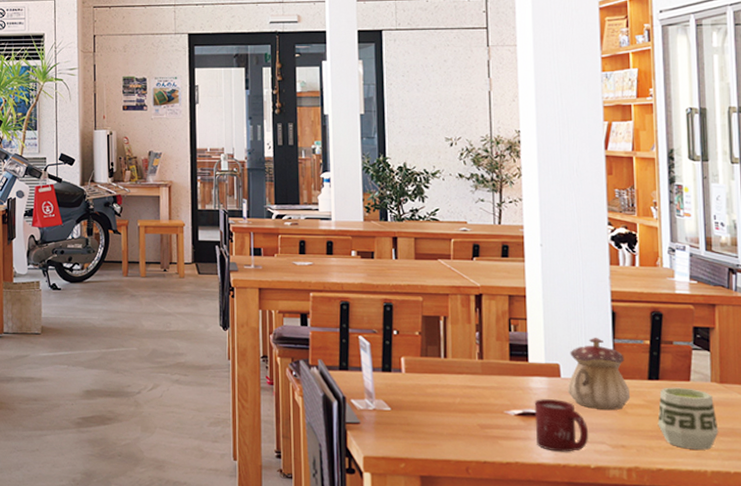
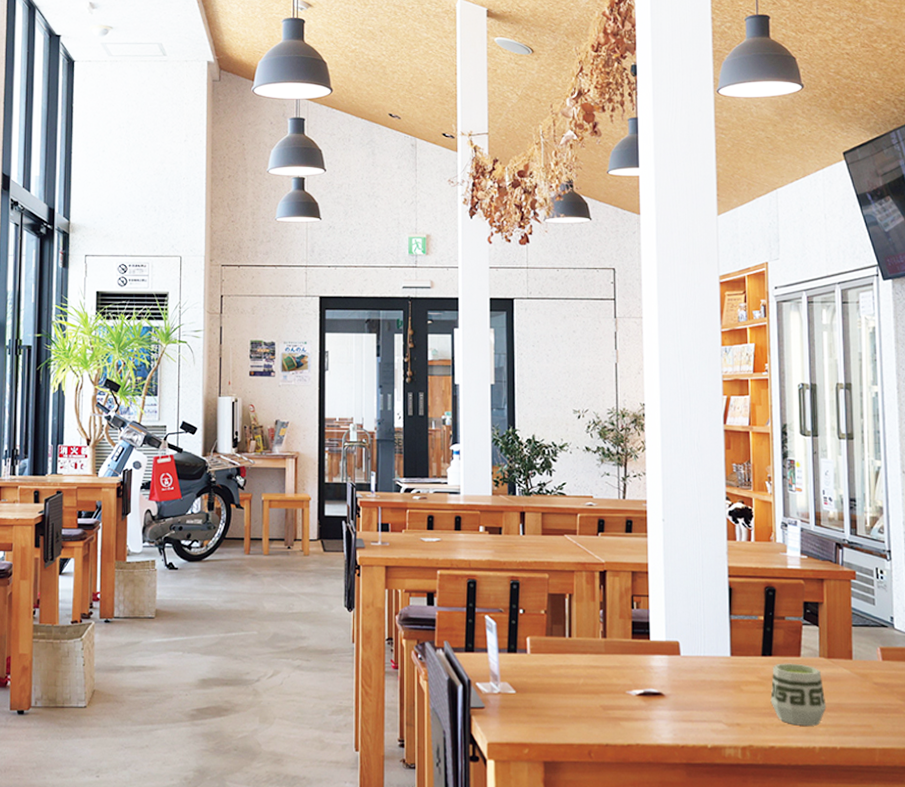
cup: present [534,399,589,452] -> none [655,678,706,732]
teapot: present [567,337,631,410] -> none [686,613,746,687]

